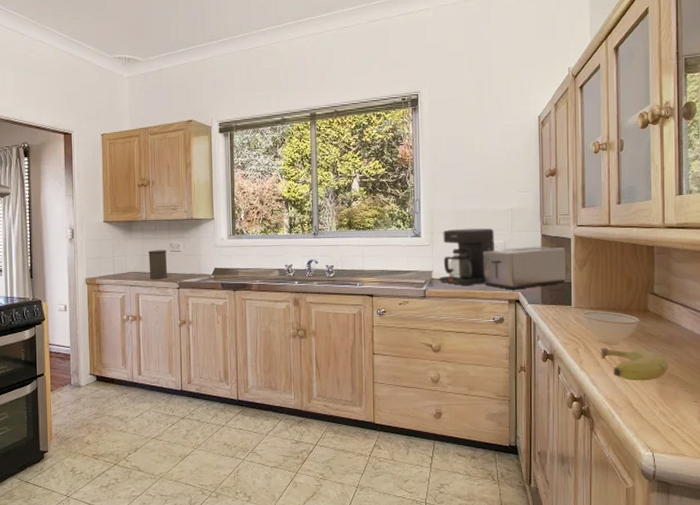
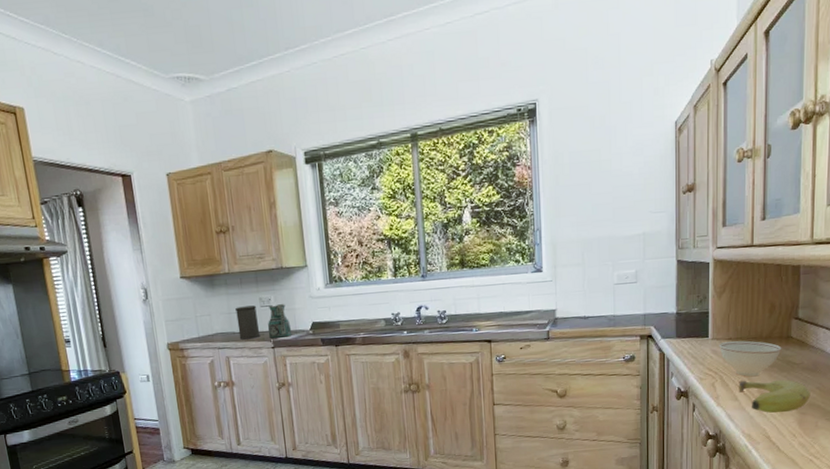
ceramic pitcher: none [175,250,196,280] -> present [267,304,292,338]
coffee maker: present [439,228,494,286] -> none [564,257,624,324]
toaster: present [483,246,566,290] -> none [612,273,703,325]

